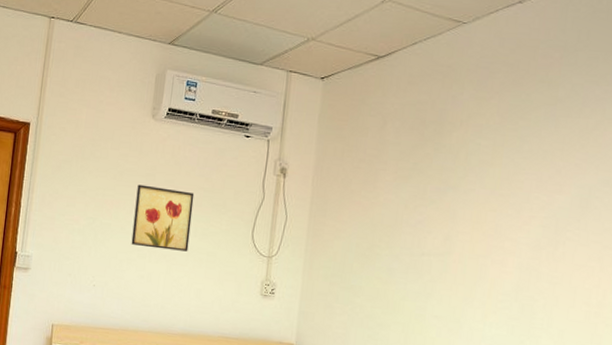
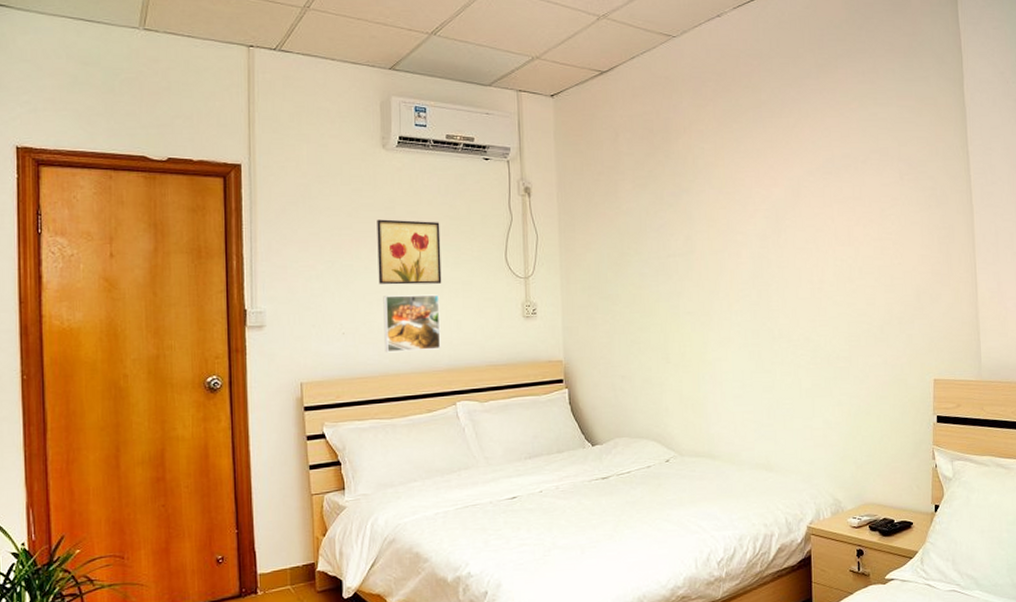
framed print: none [127,256,184,314] -> present [383,294,441,353]

